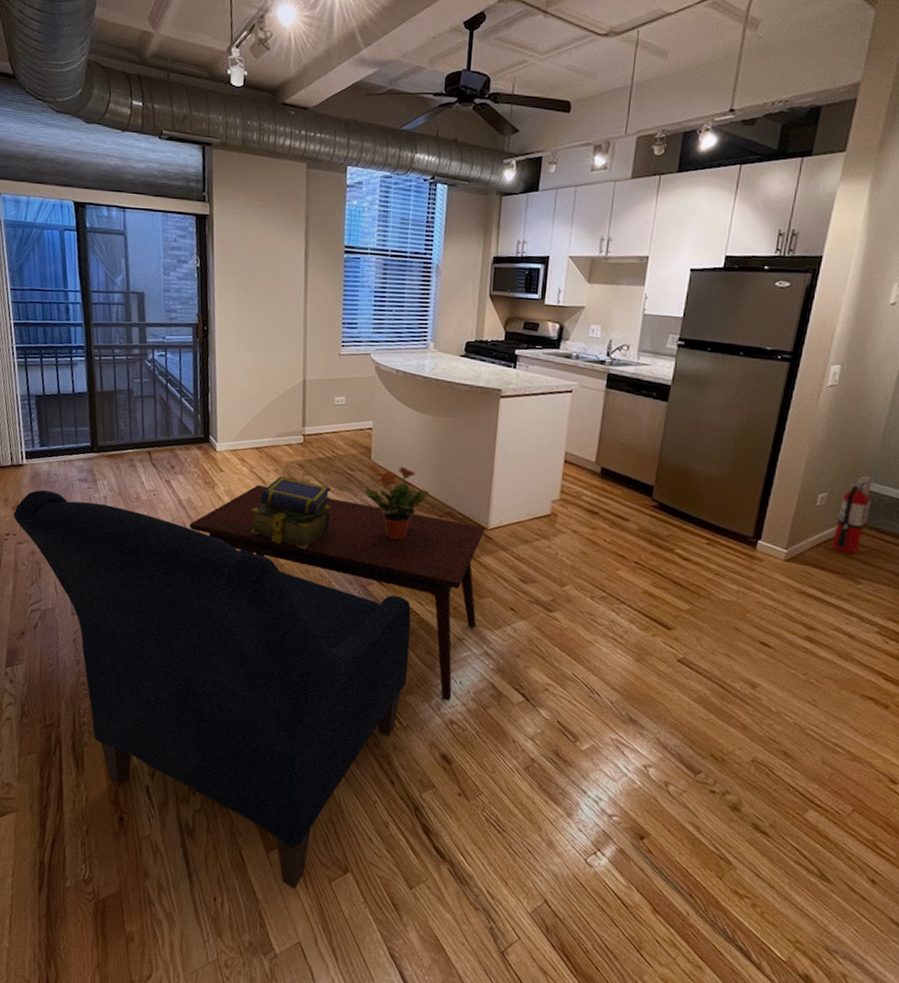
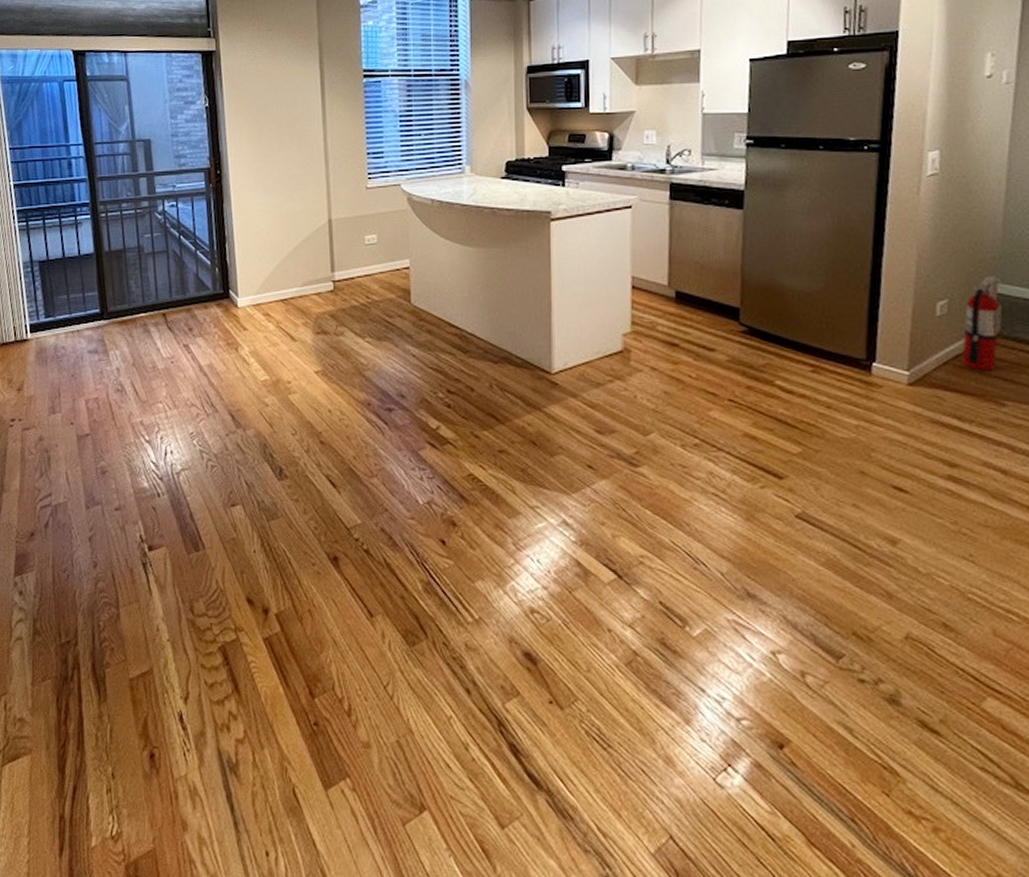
chair: present [13,489,411,889] -> none [18,366,475,836]
coffee table: present [189,485,486,701] -> none [212,342,550,584]
stack of books: present [251,477,332,550] -> none [281,331,371,414]
potted plant: present [364,466,430,540] -> none [406,307,481,394]

